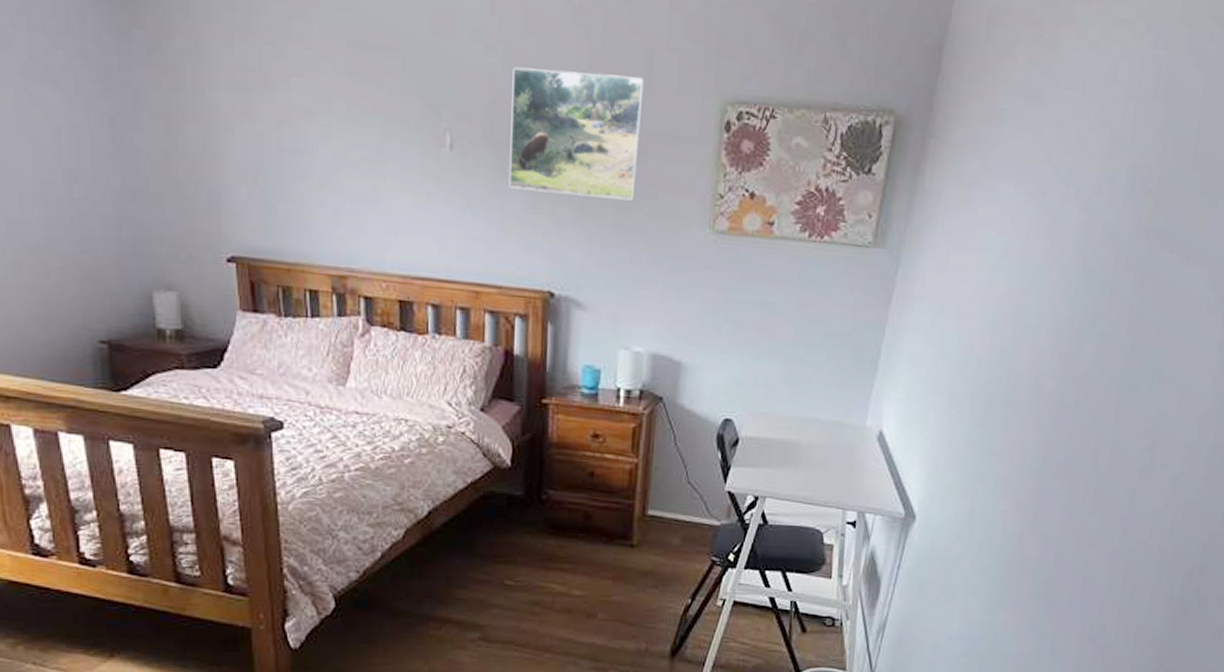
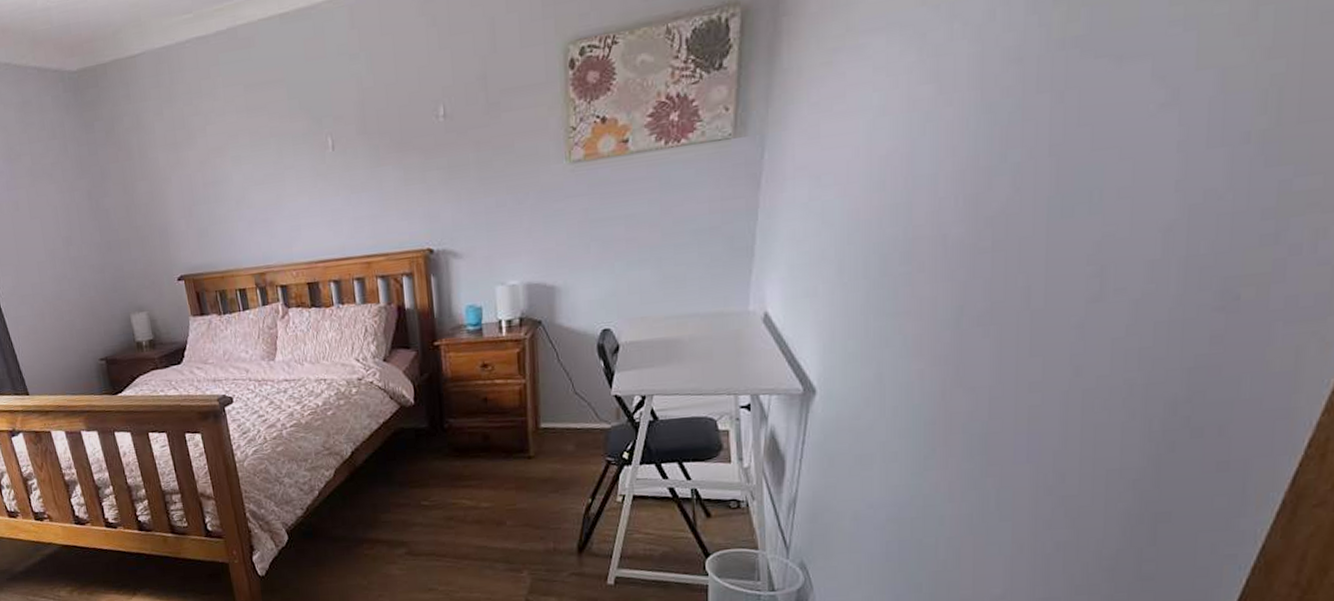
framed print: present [509,66,644,201] -> none [375,42,494,170]

